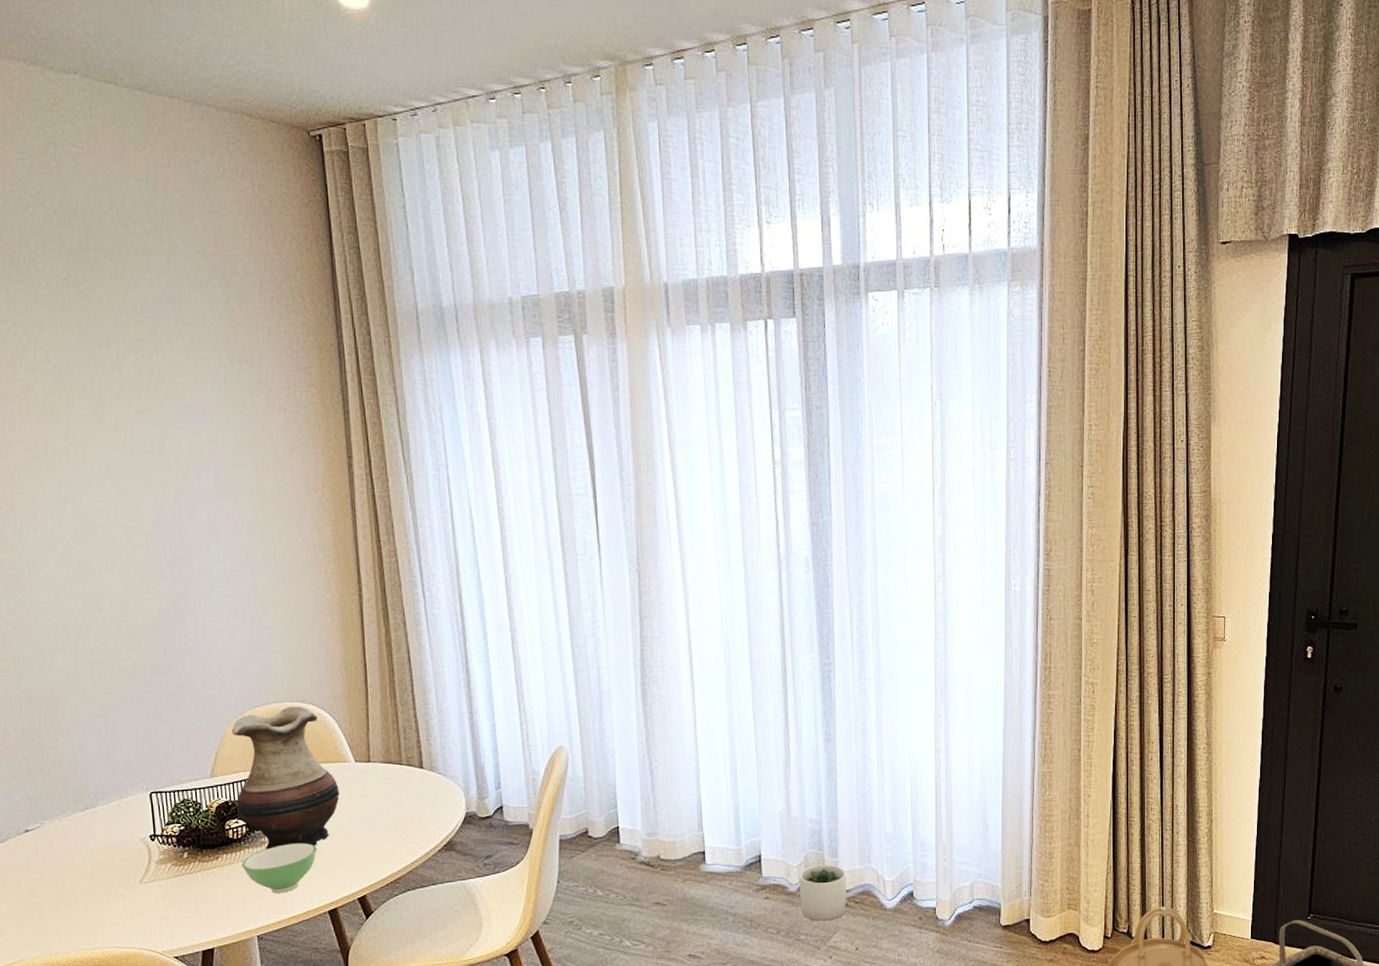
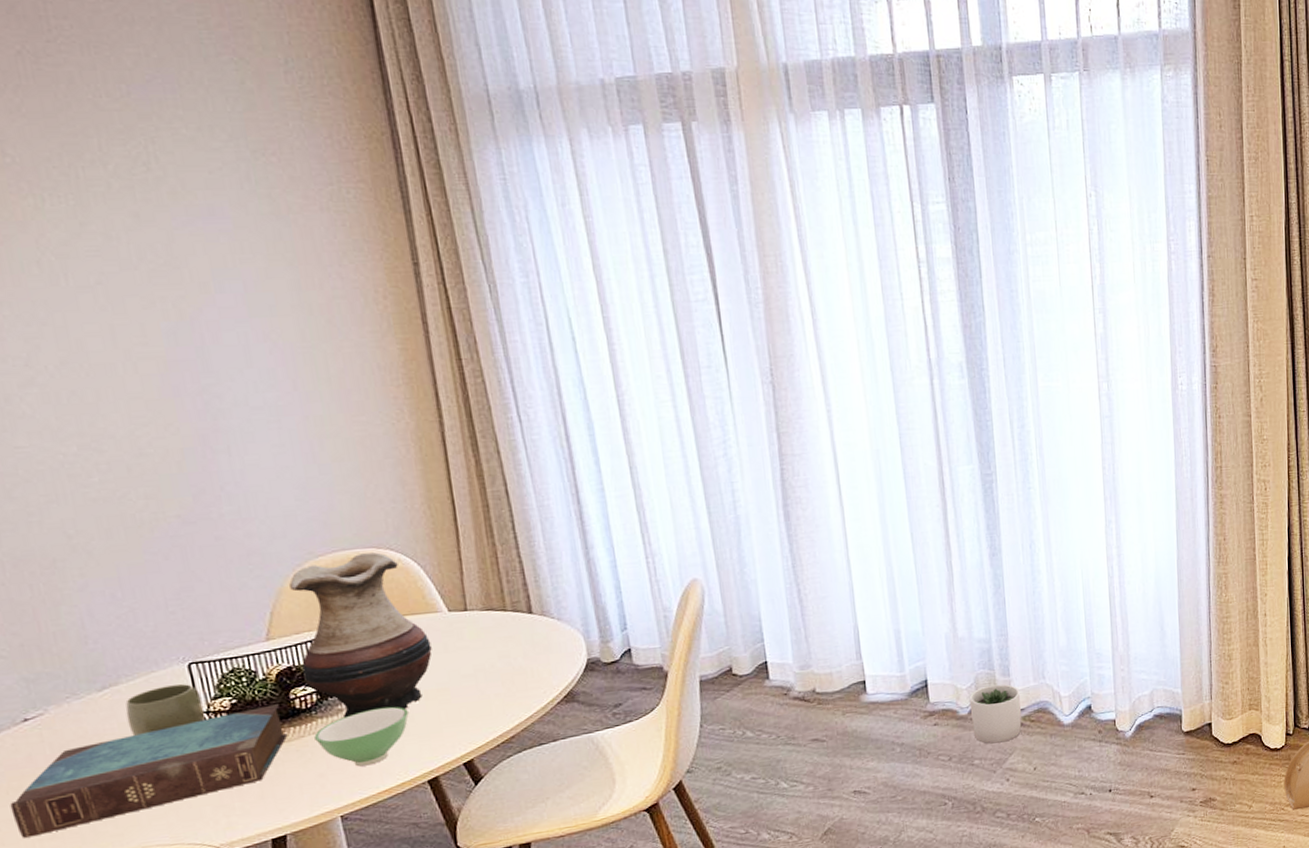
book: none [10,833,221,931] -> present [10,704,288,838]
mug: none [100,810,160,851] -> present [125,684,206,736]

